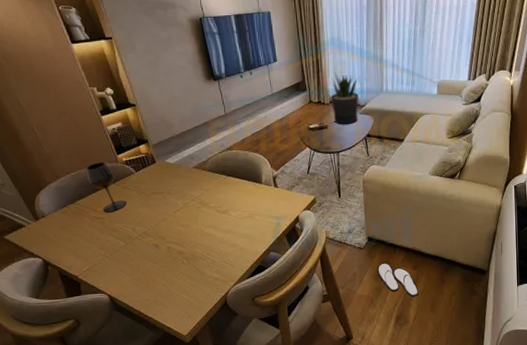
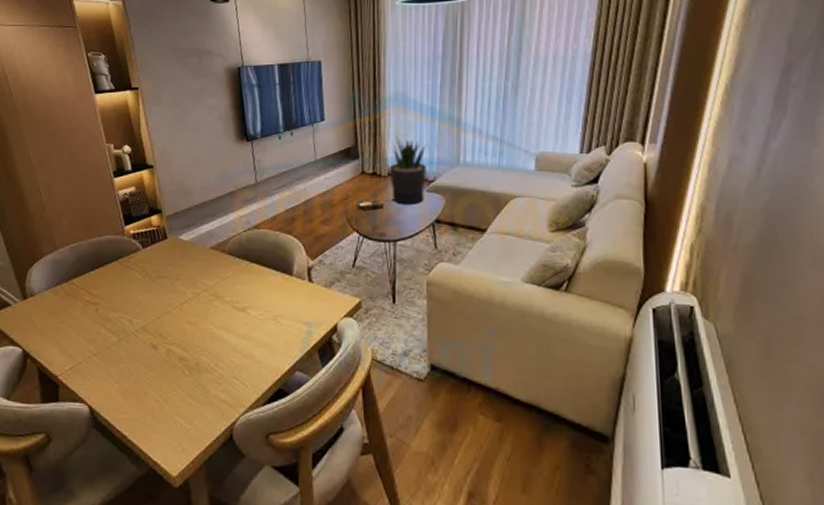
wineglass: present [86,162,126,212] -> none [87,233,127,297]
slippers: present [378,262,419,296] -> none [443,405,504,464]

